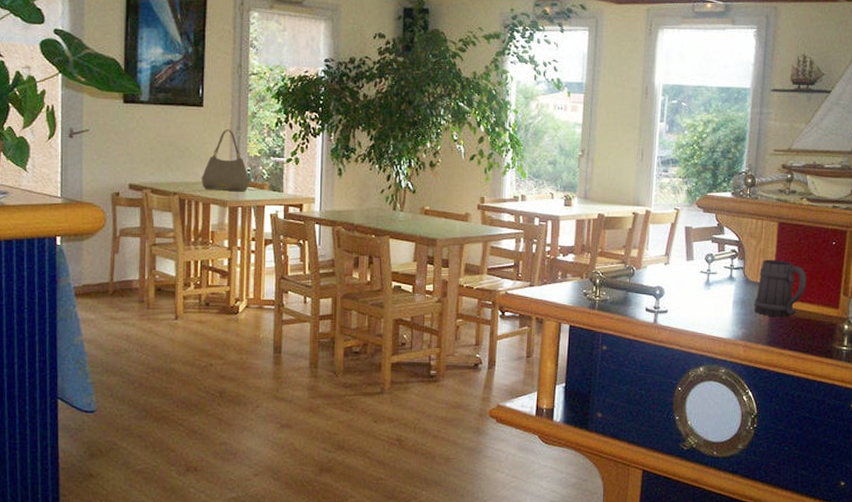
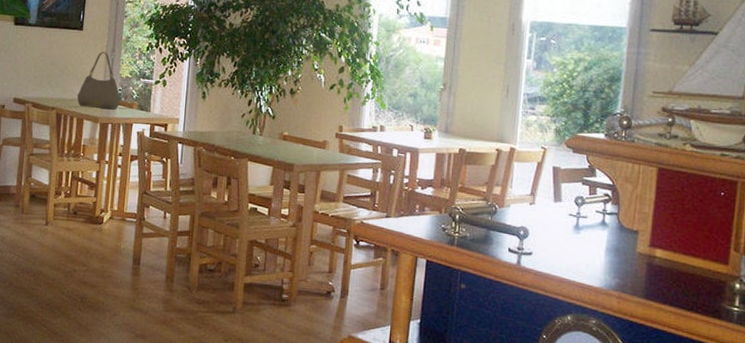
beer mug: present [754,260,806,317] -> none [629,206,690,270]

